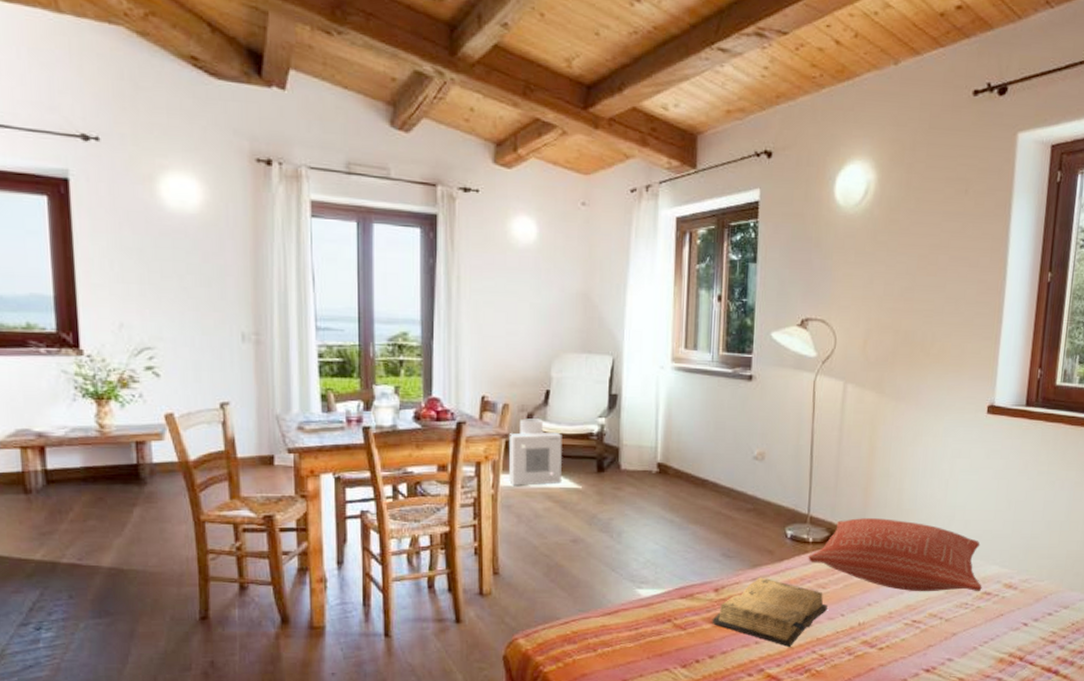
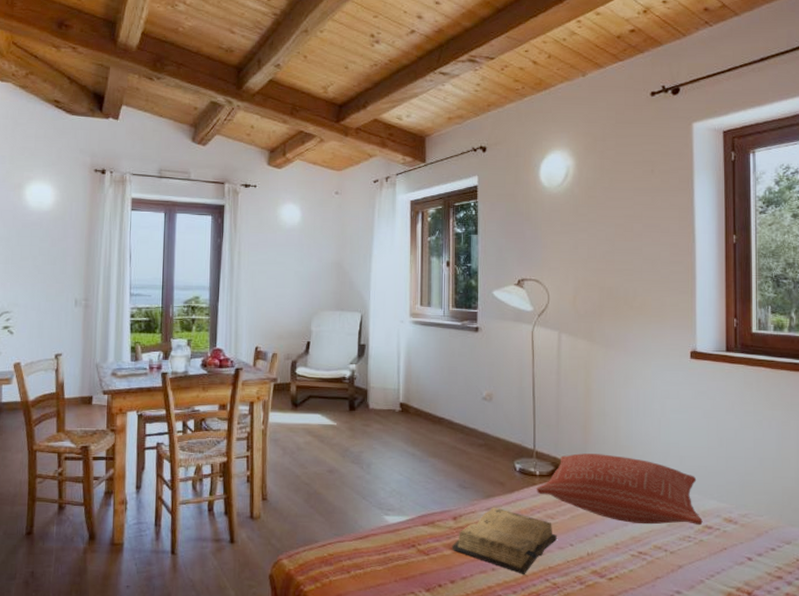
air purifier: present [509,418,562,486] -> none [276,365,320,422]

